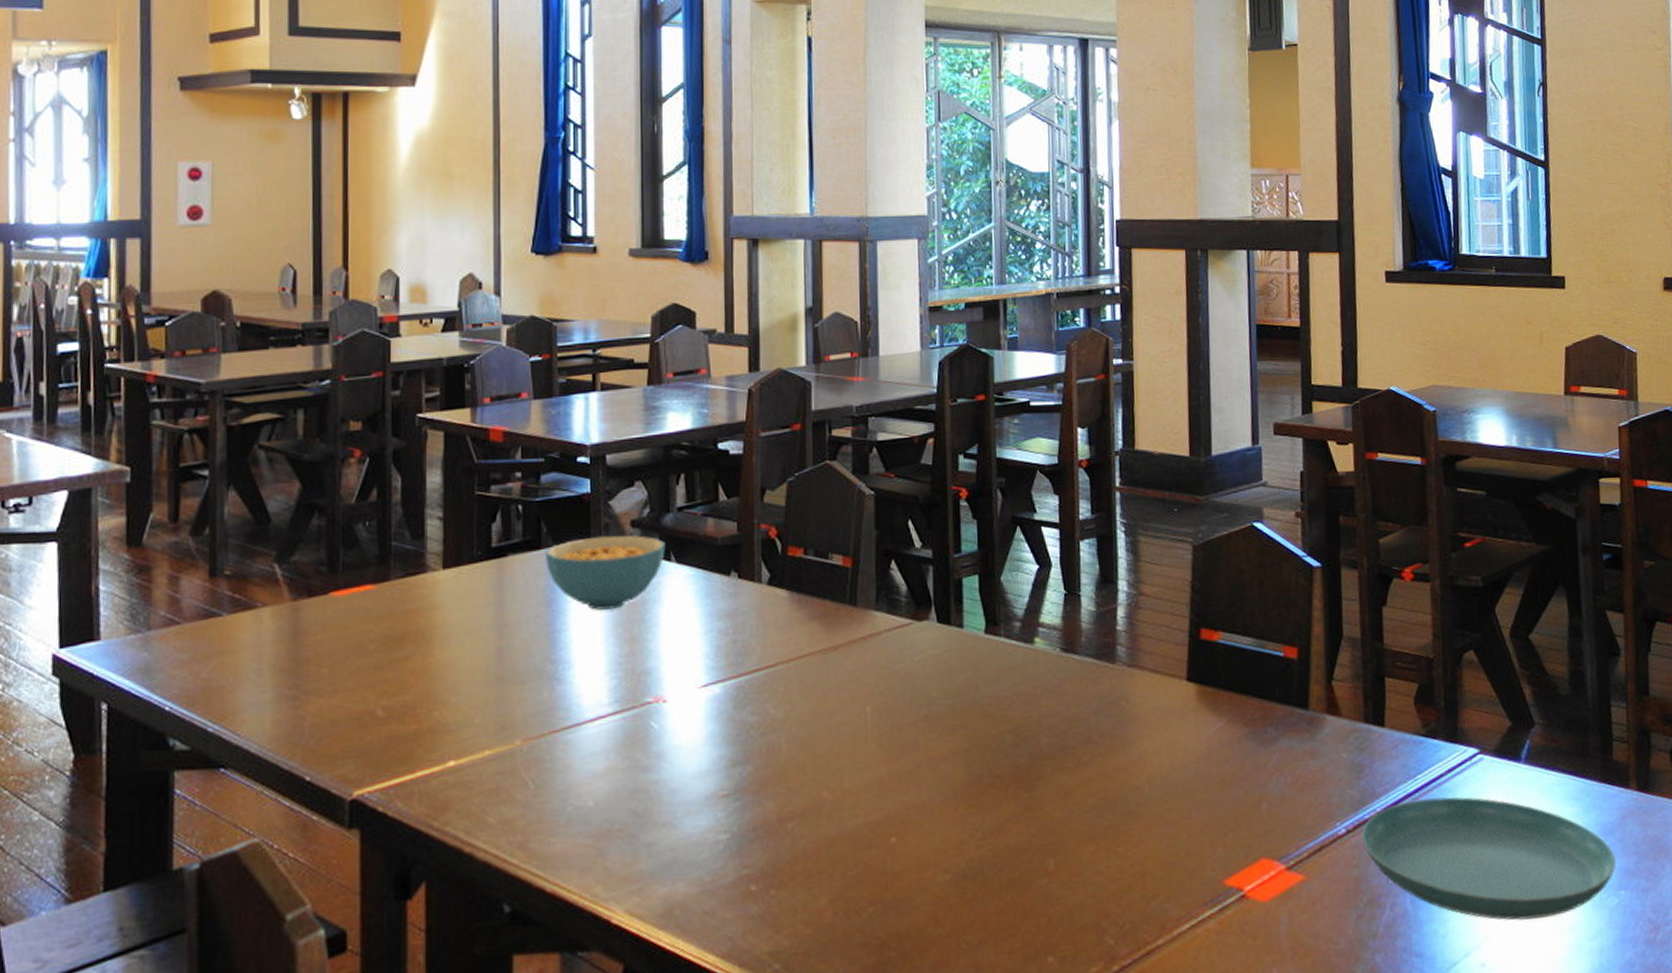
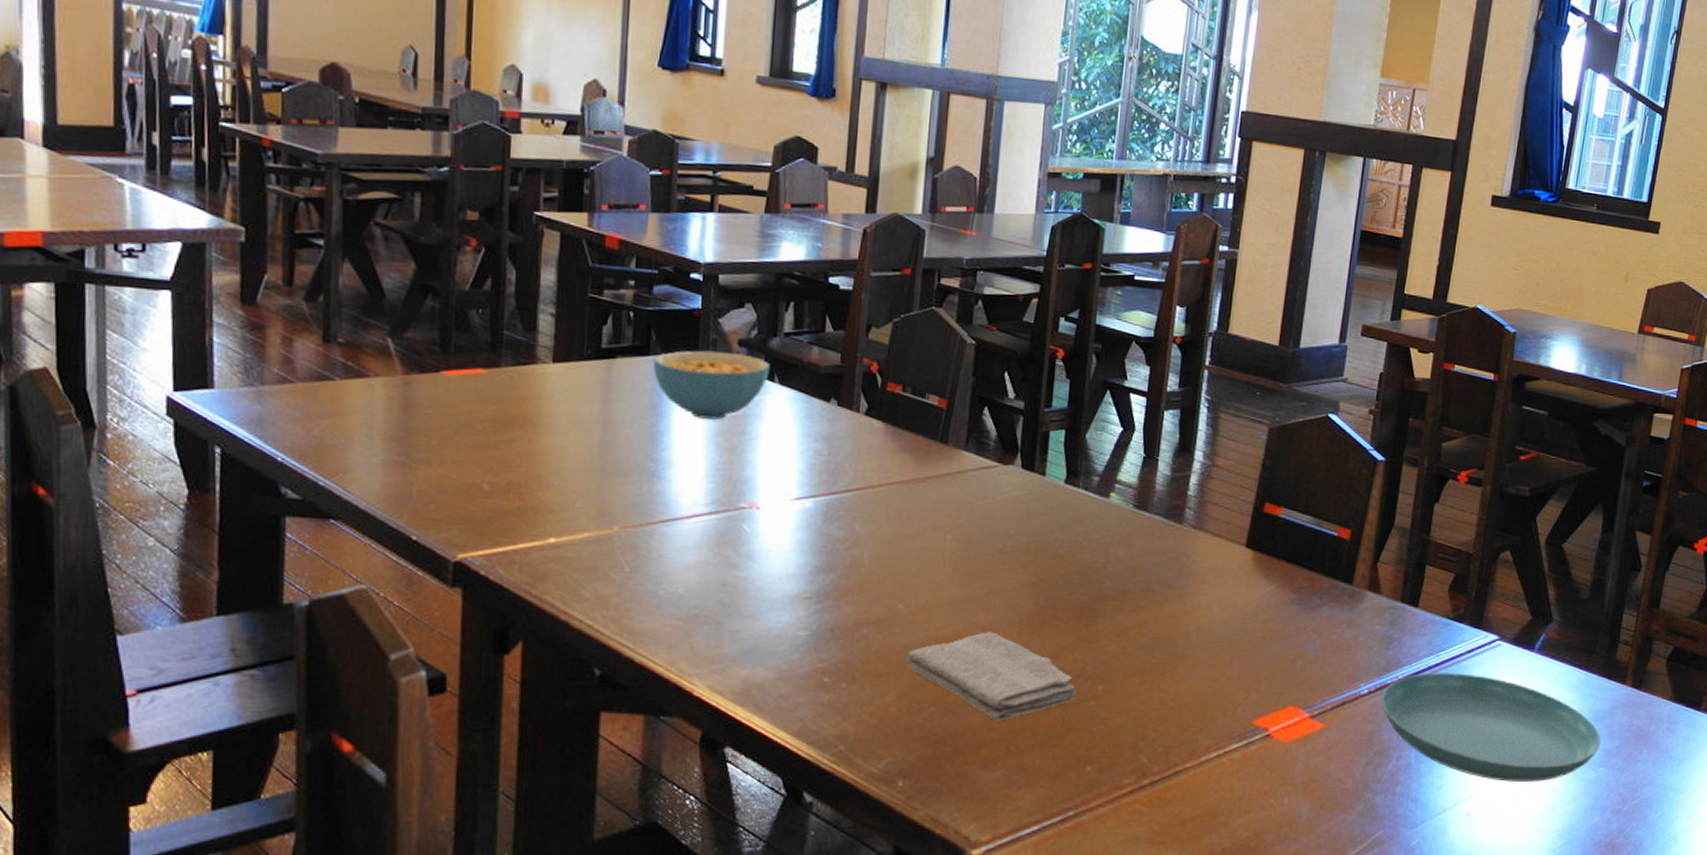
washcloth: none [836,810,1028,915] -> present [905,632,1078,721]

